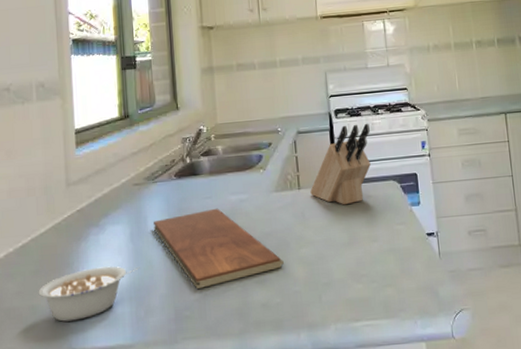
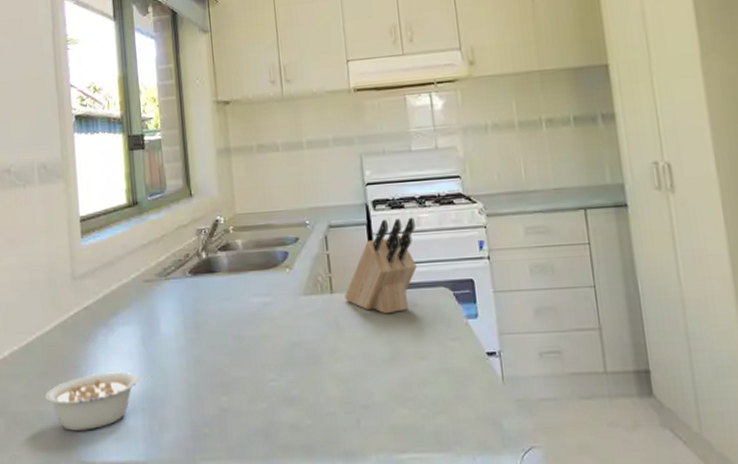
chopping board: present [153,208,284,290] -> none [166,311,315,404]

